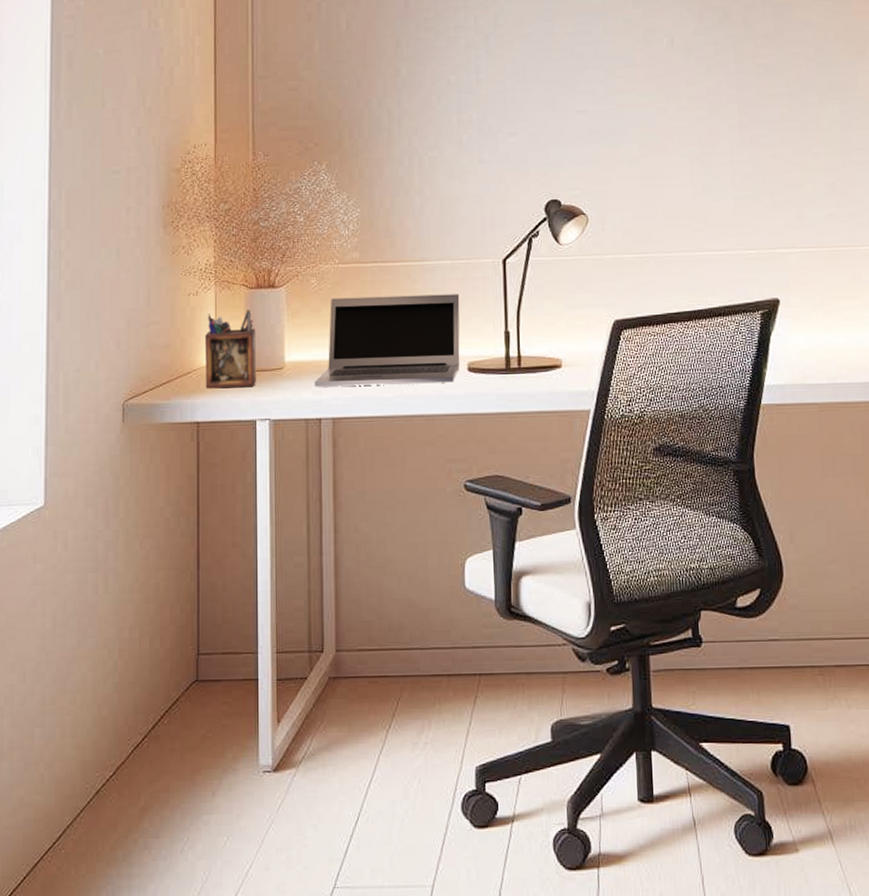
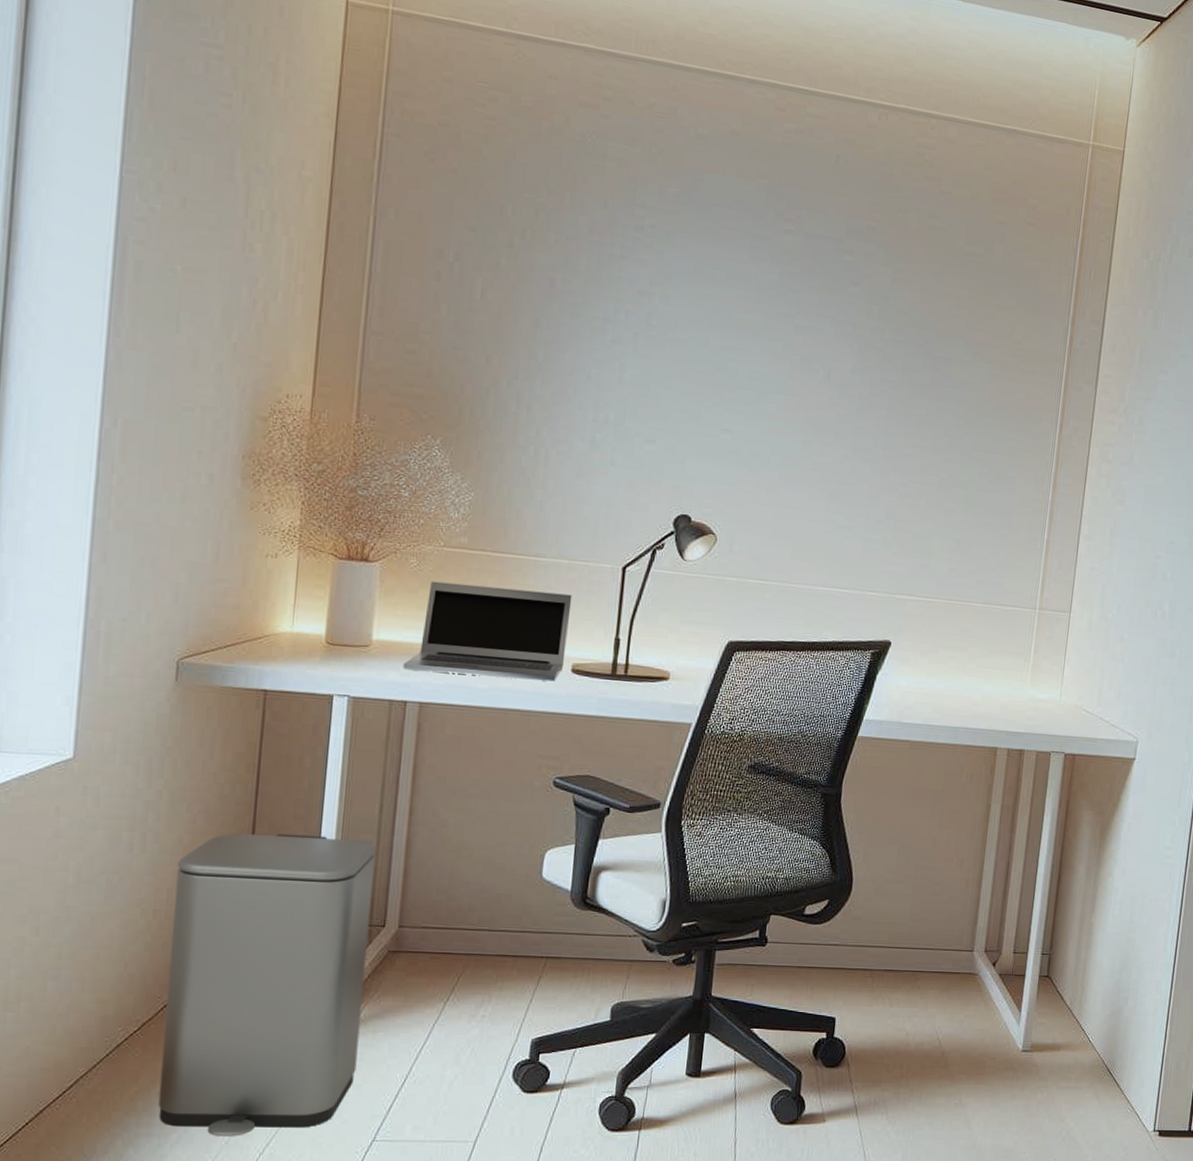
pedal bin: none [135,562,311,887] -> present [158,833,376,1136]
desk organizer: present [205,310,257,389] -> none [278,579,342,660]

